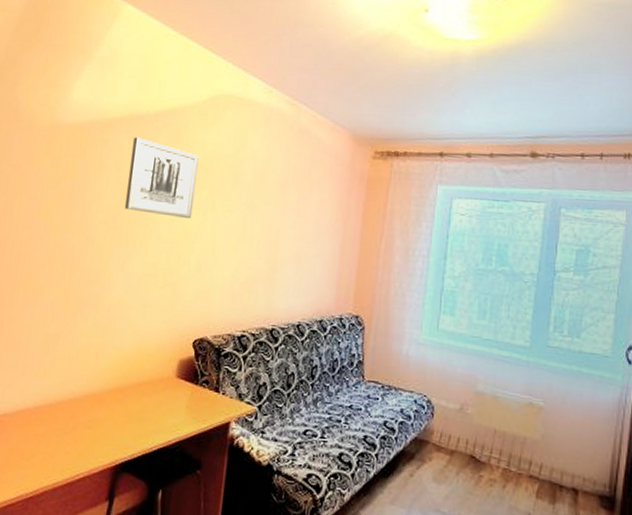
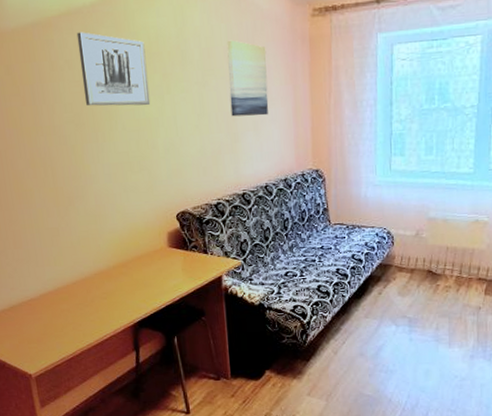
wall art: none [274,168,322,249] -> present [227,40,269,117]

